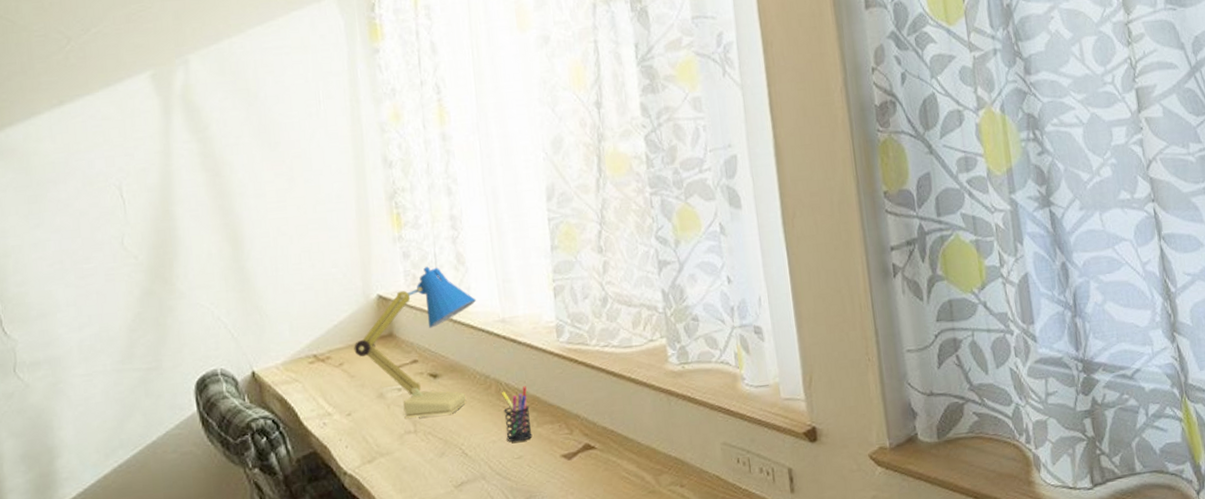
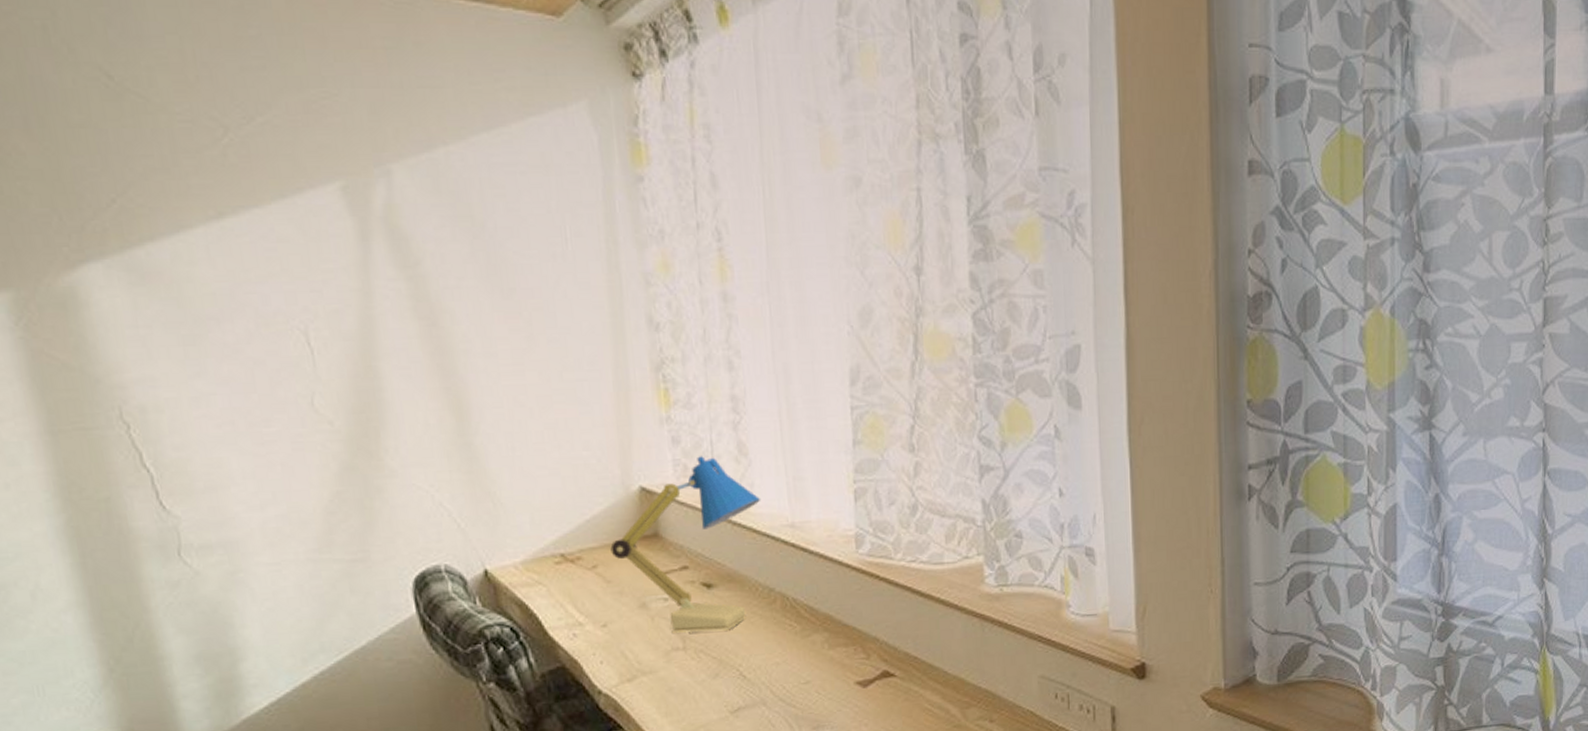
pen holder: present [502,386,533,442] -> none [788,602,823,666]

